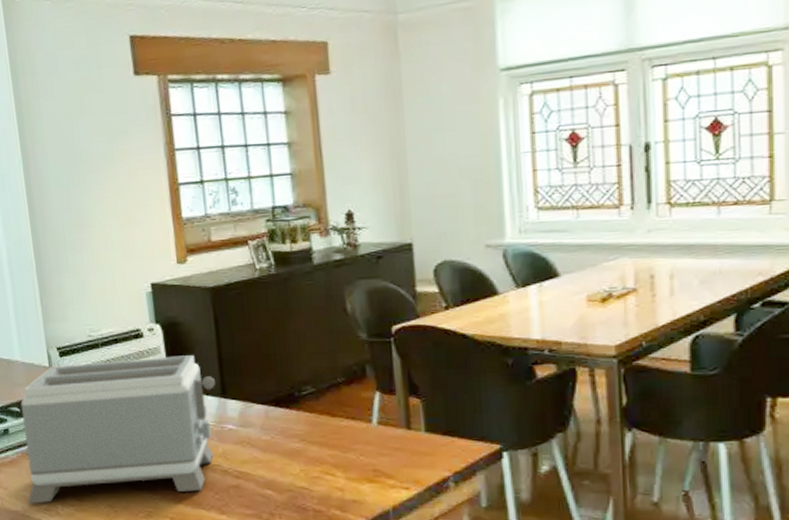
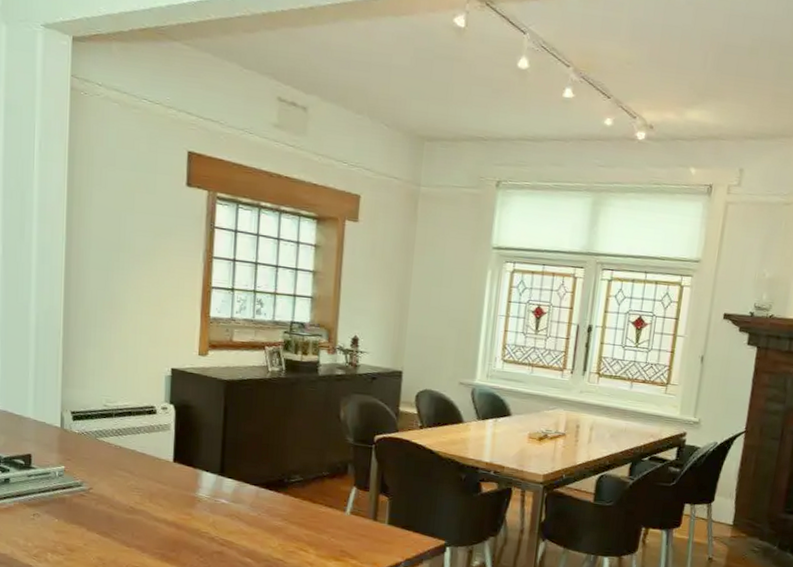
toaster: present [20,355,215,504] -> none [18,427,216,553]

